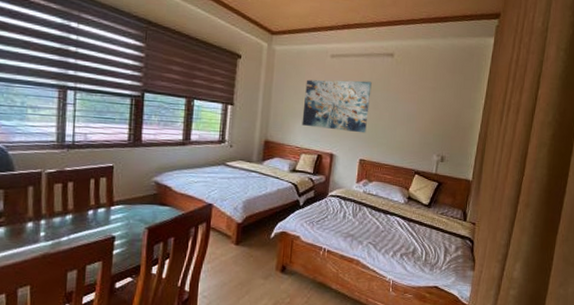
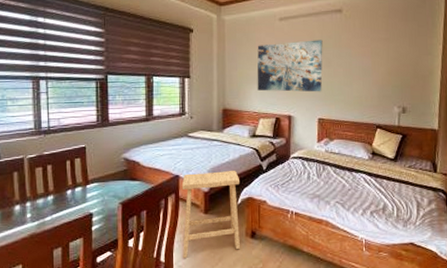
stool: none [209,203,275,288] -> present [181,171,240,258]

